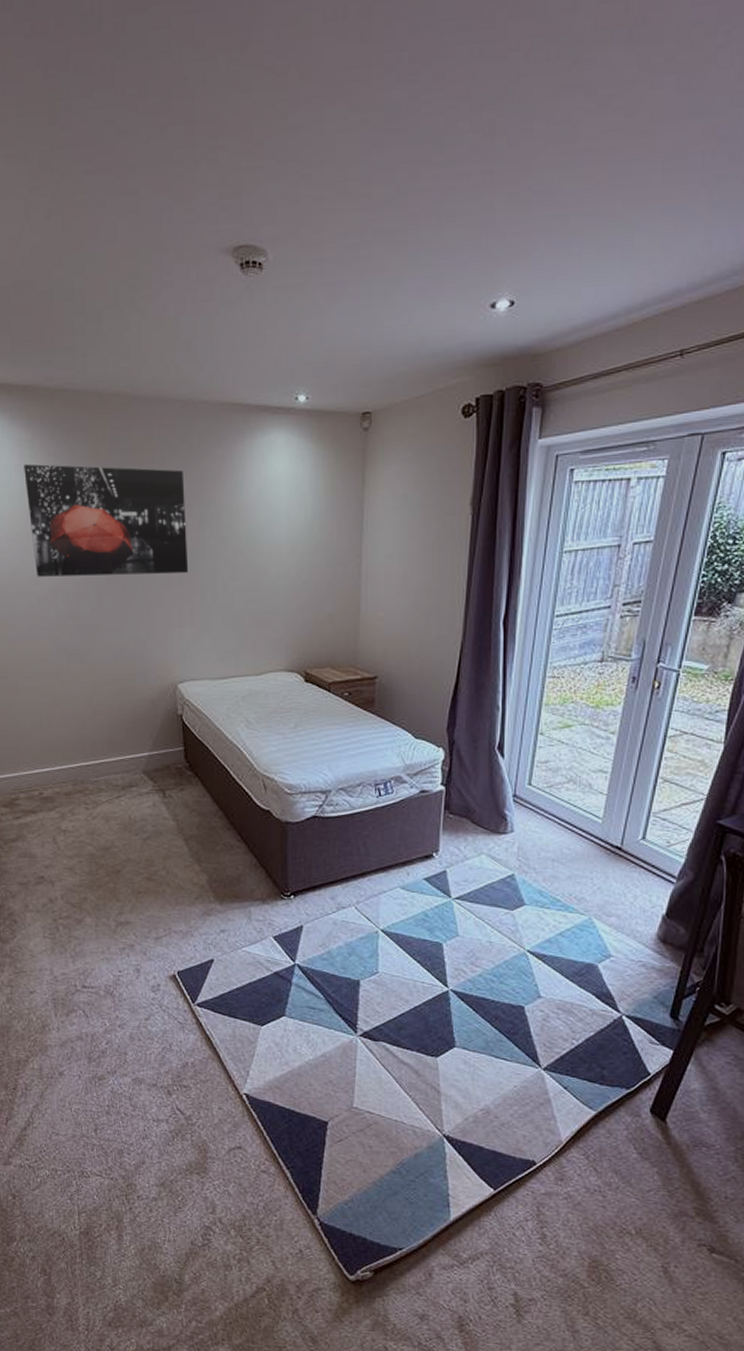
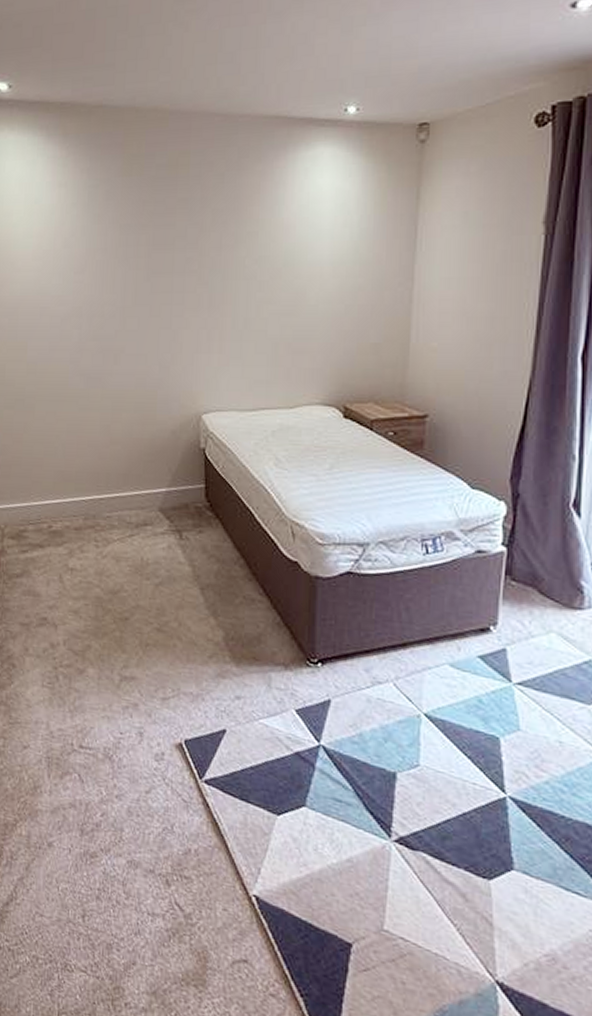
wall art: present [24,464,189,577] -> none [56,180,221,296]

